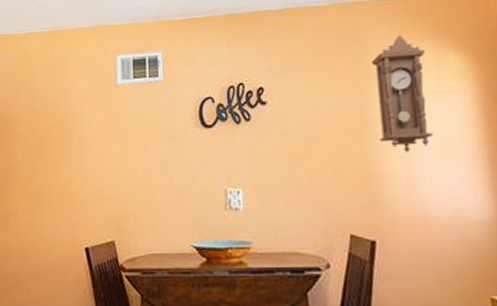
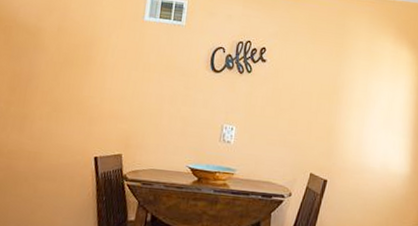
pendulum clock: present [371,35,433,153] -> none [344,28,387,119]

